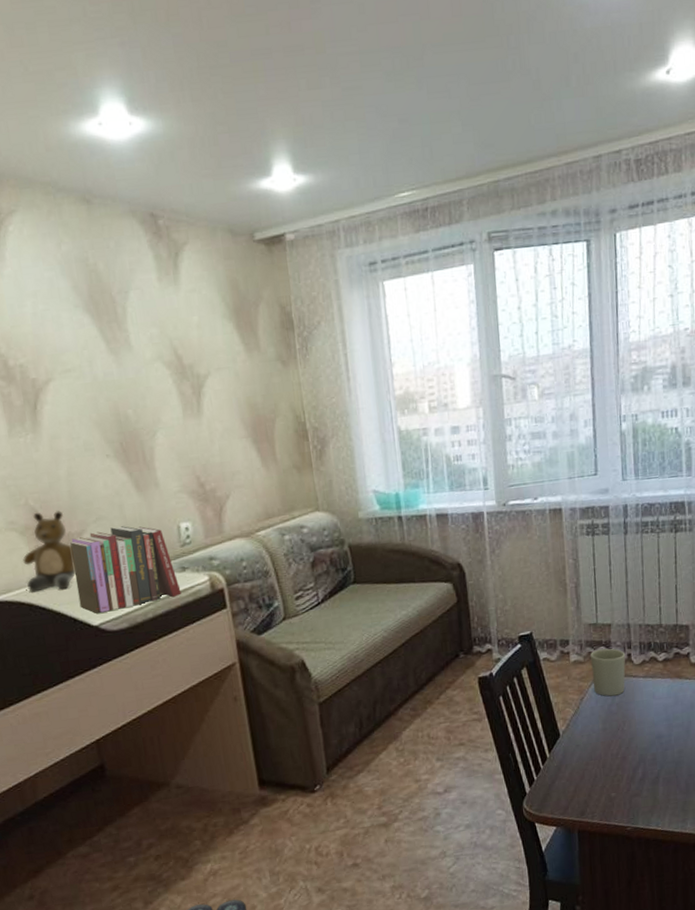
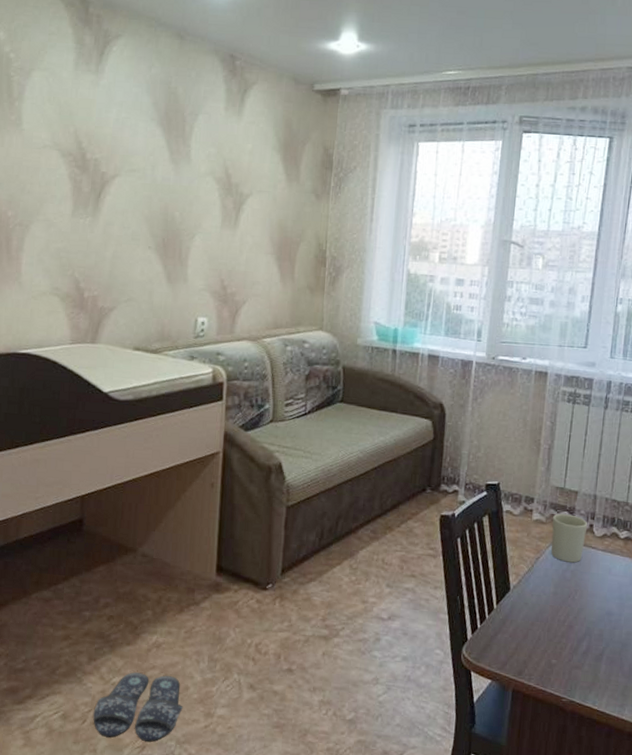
bear: present [23,510,76,592] -> none [56,284,102,355]
books: present [70,526,182,614] -> none [96,309,186,382]

